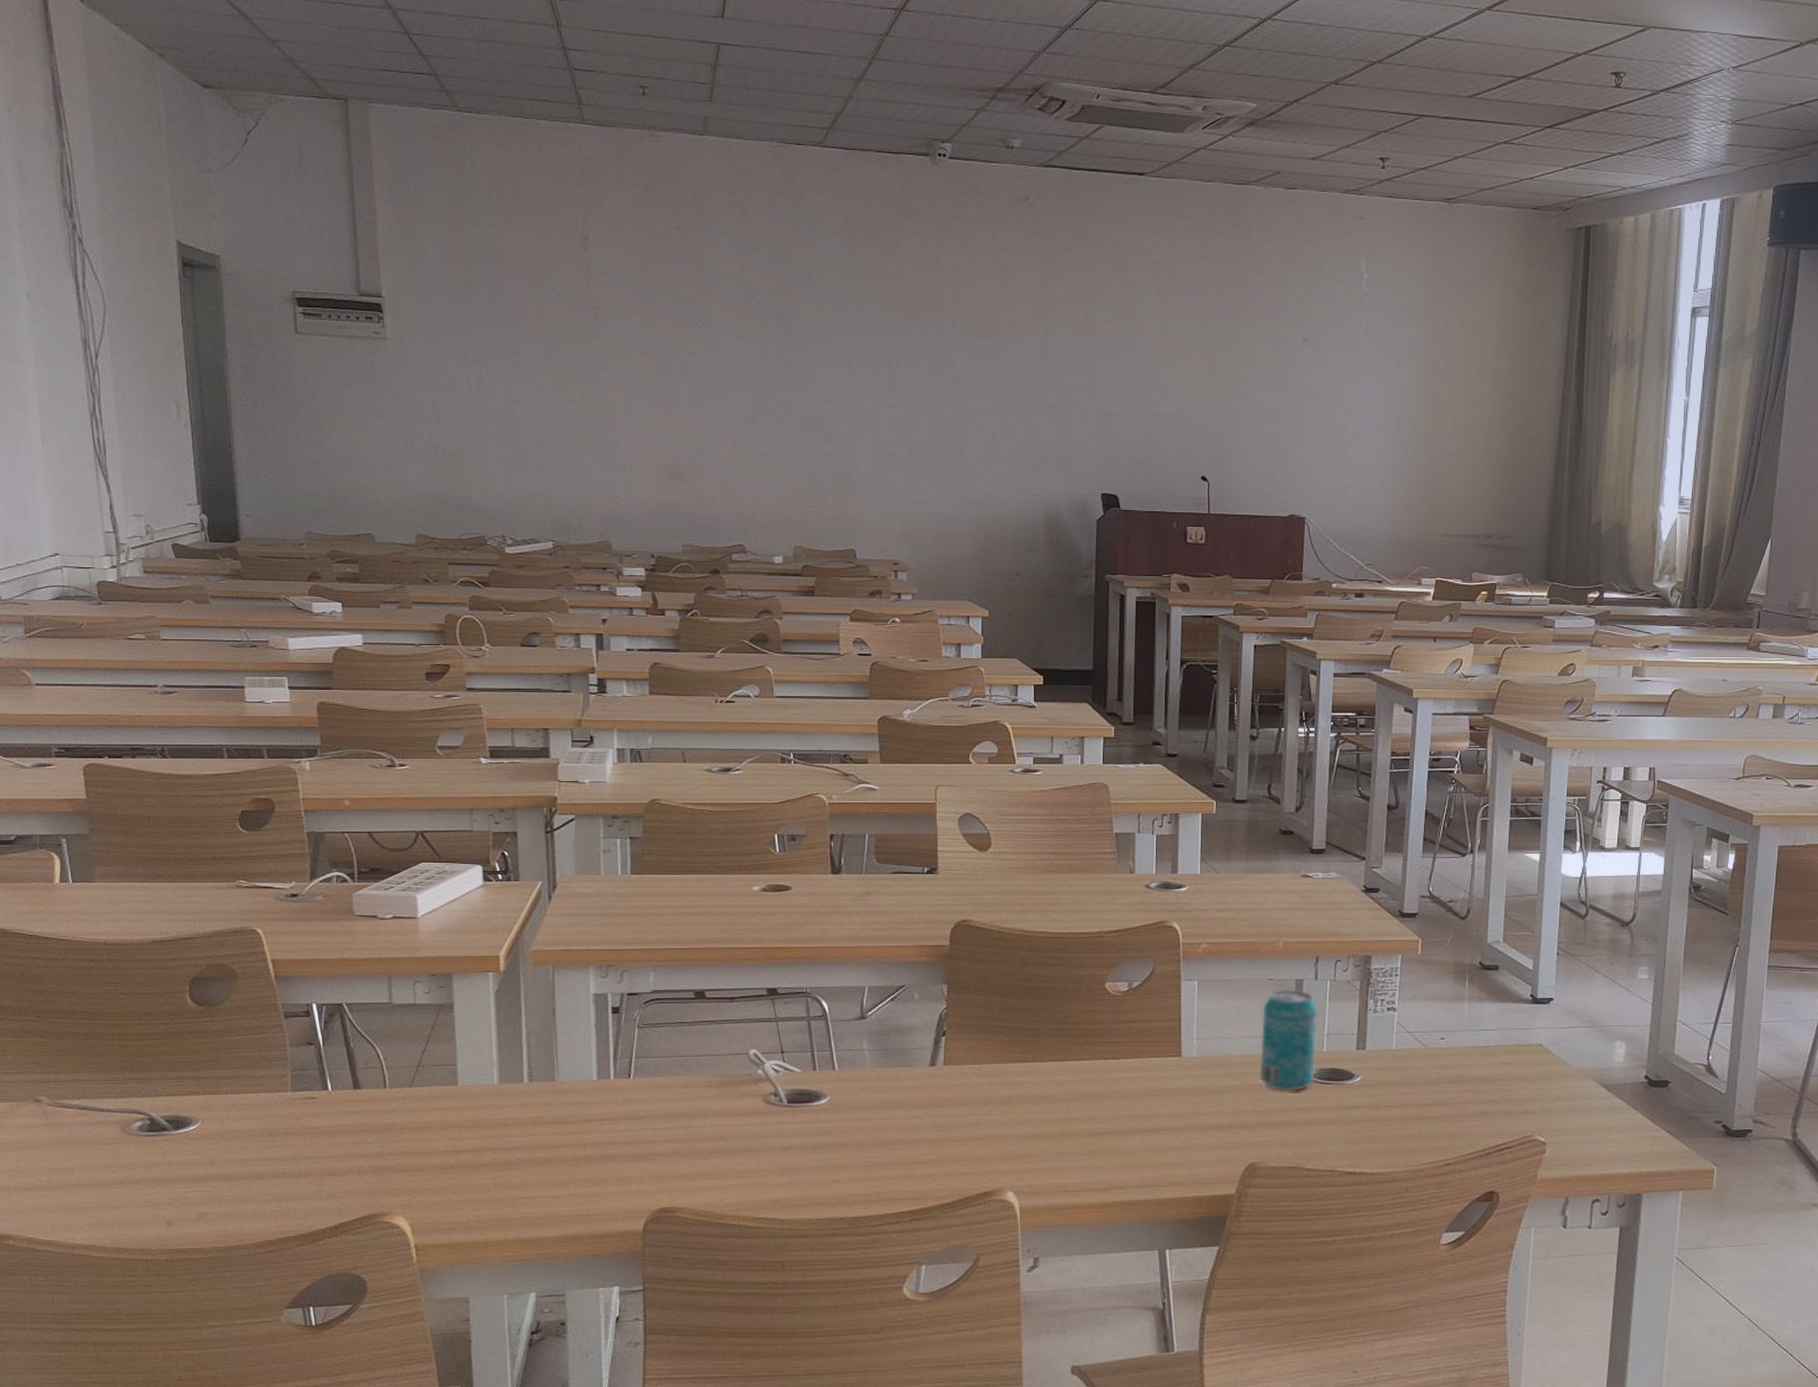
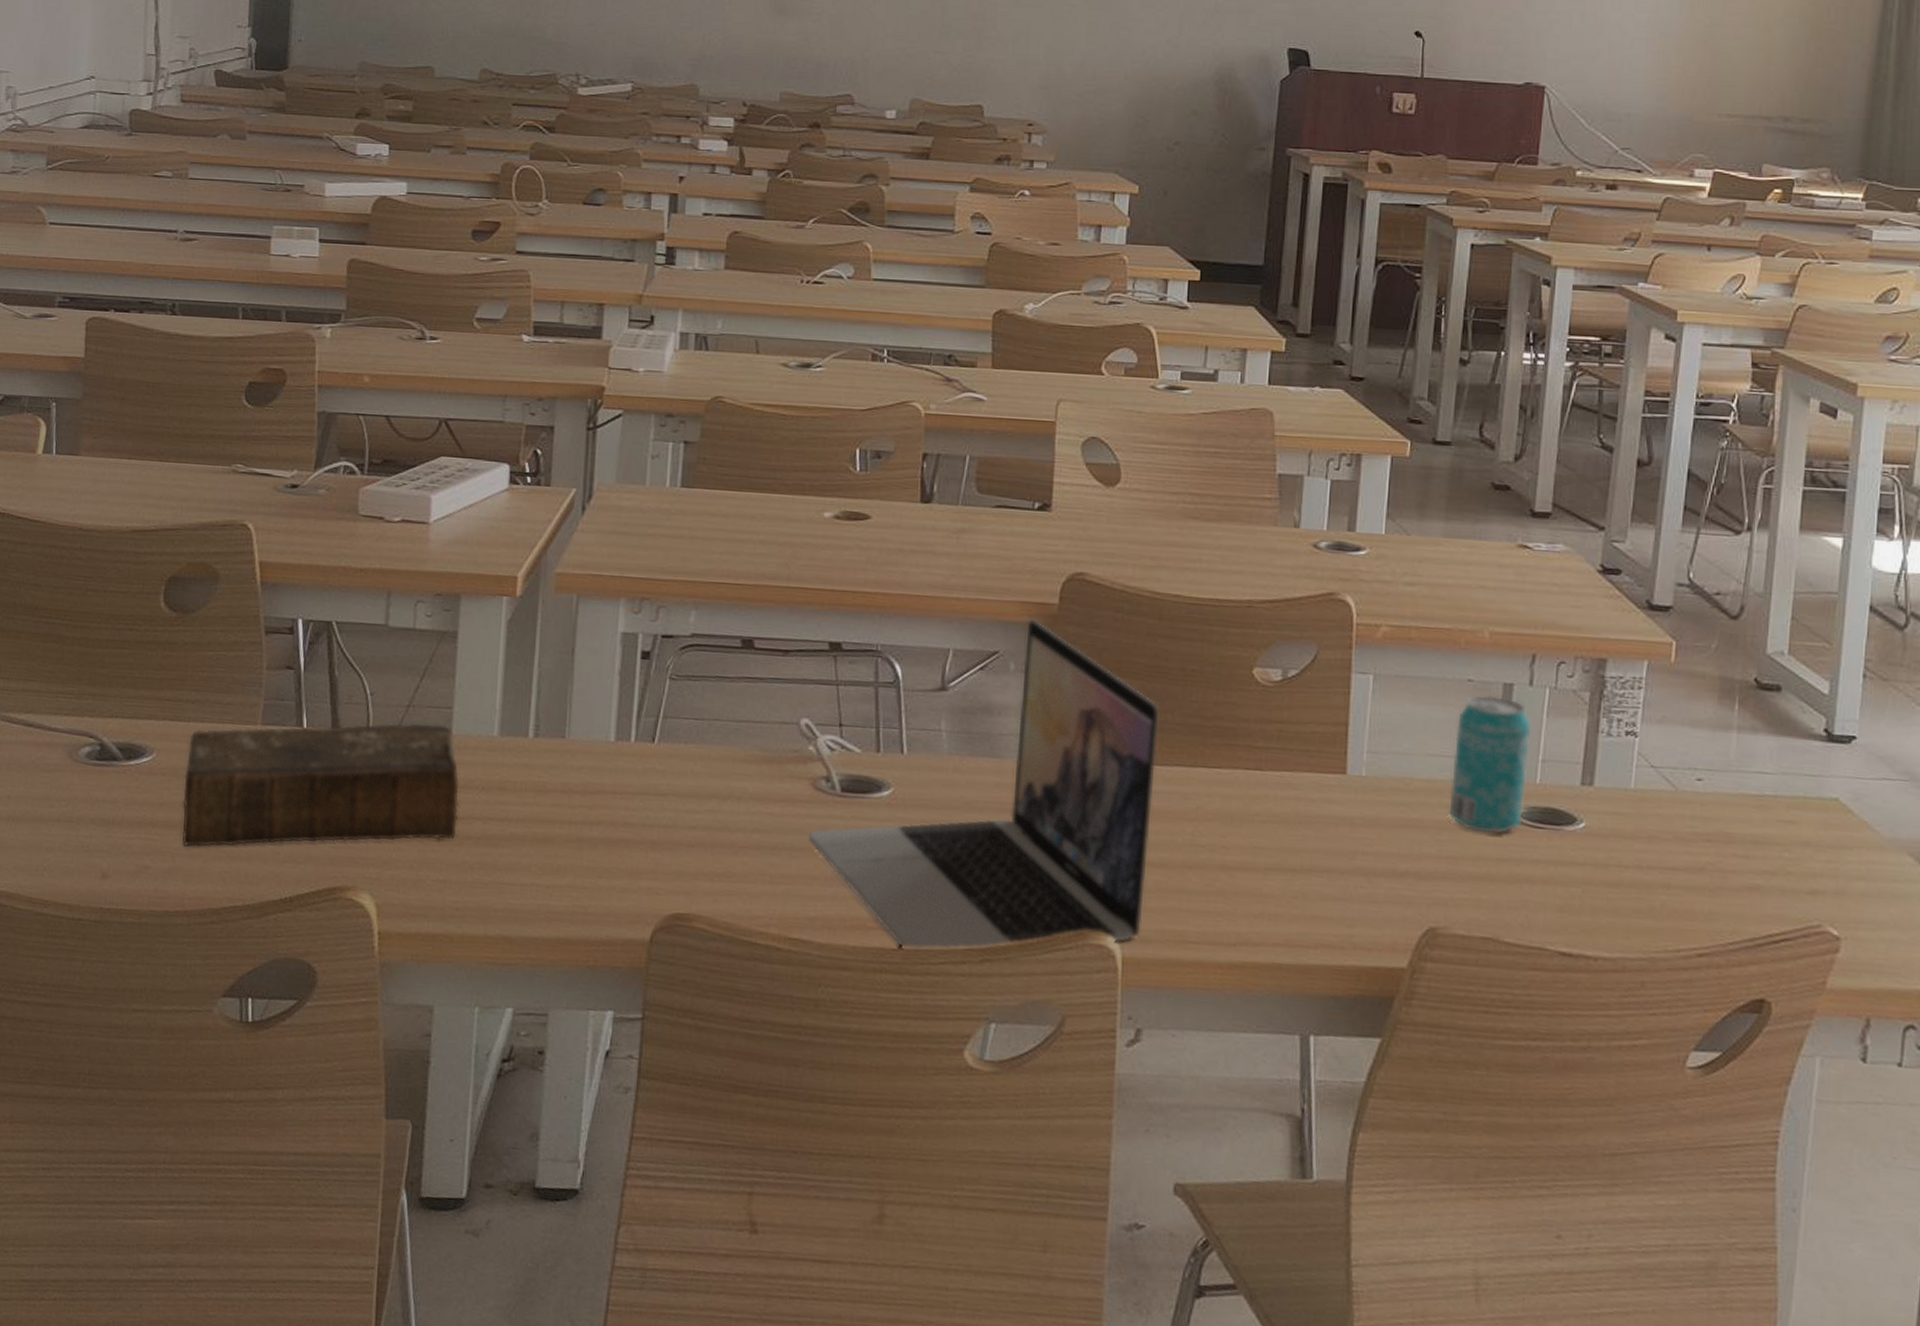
book: none [229,1078,472,1195] -> present [181,723,460,848]
laptop: none [765,958,1036,1218] -> present [809,618,1160,950]

